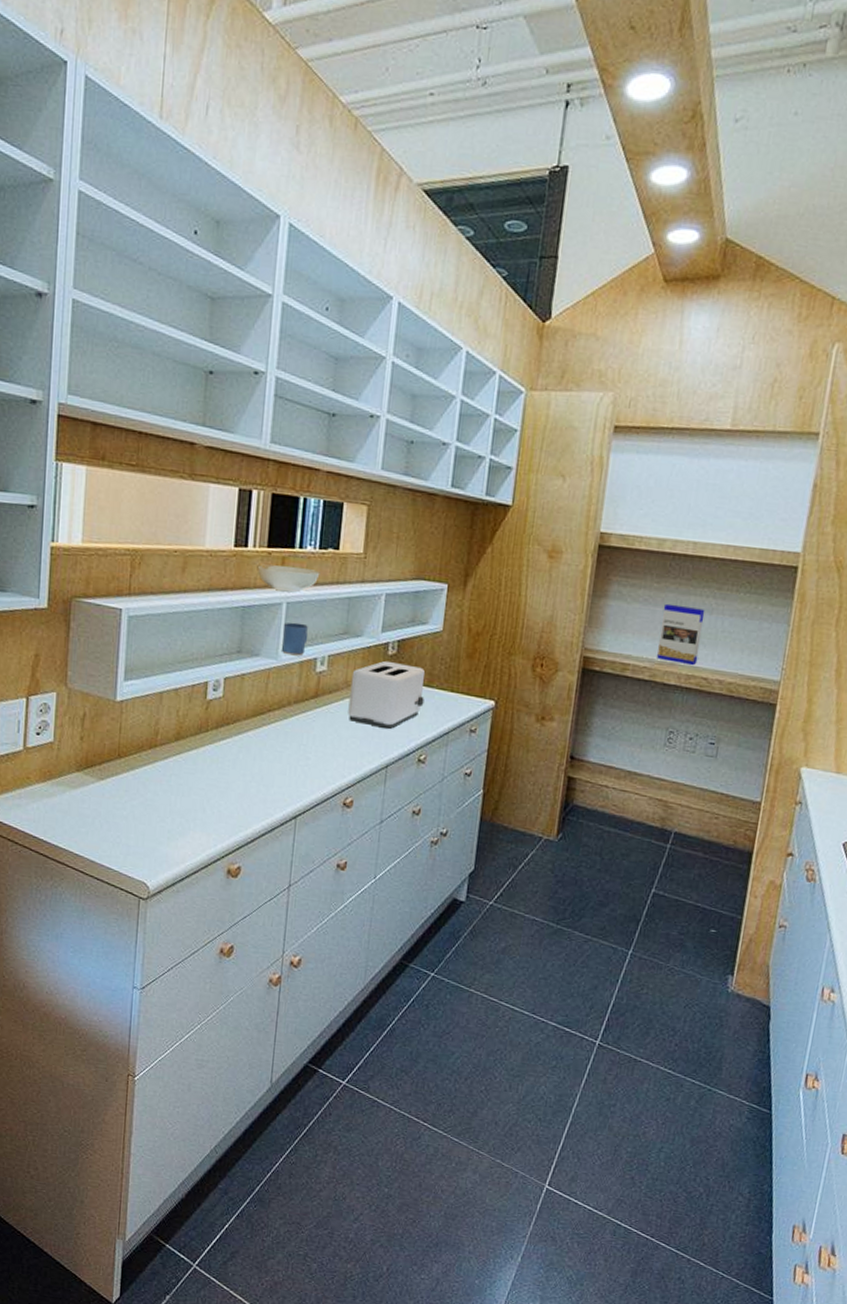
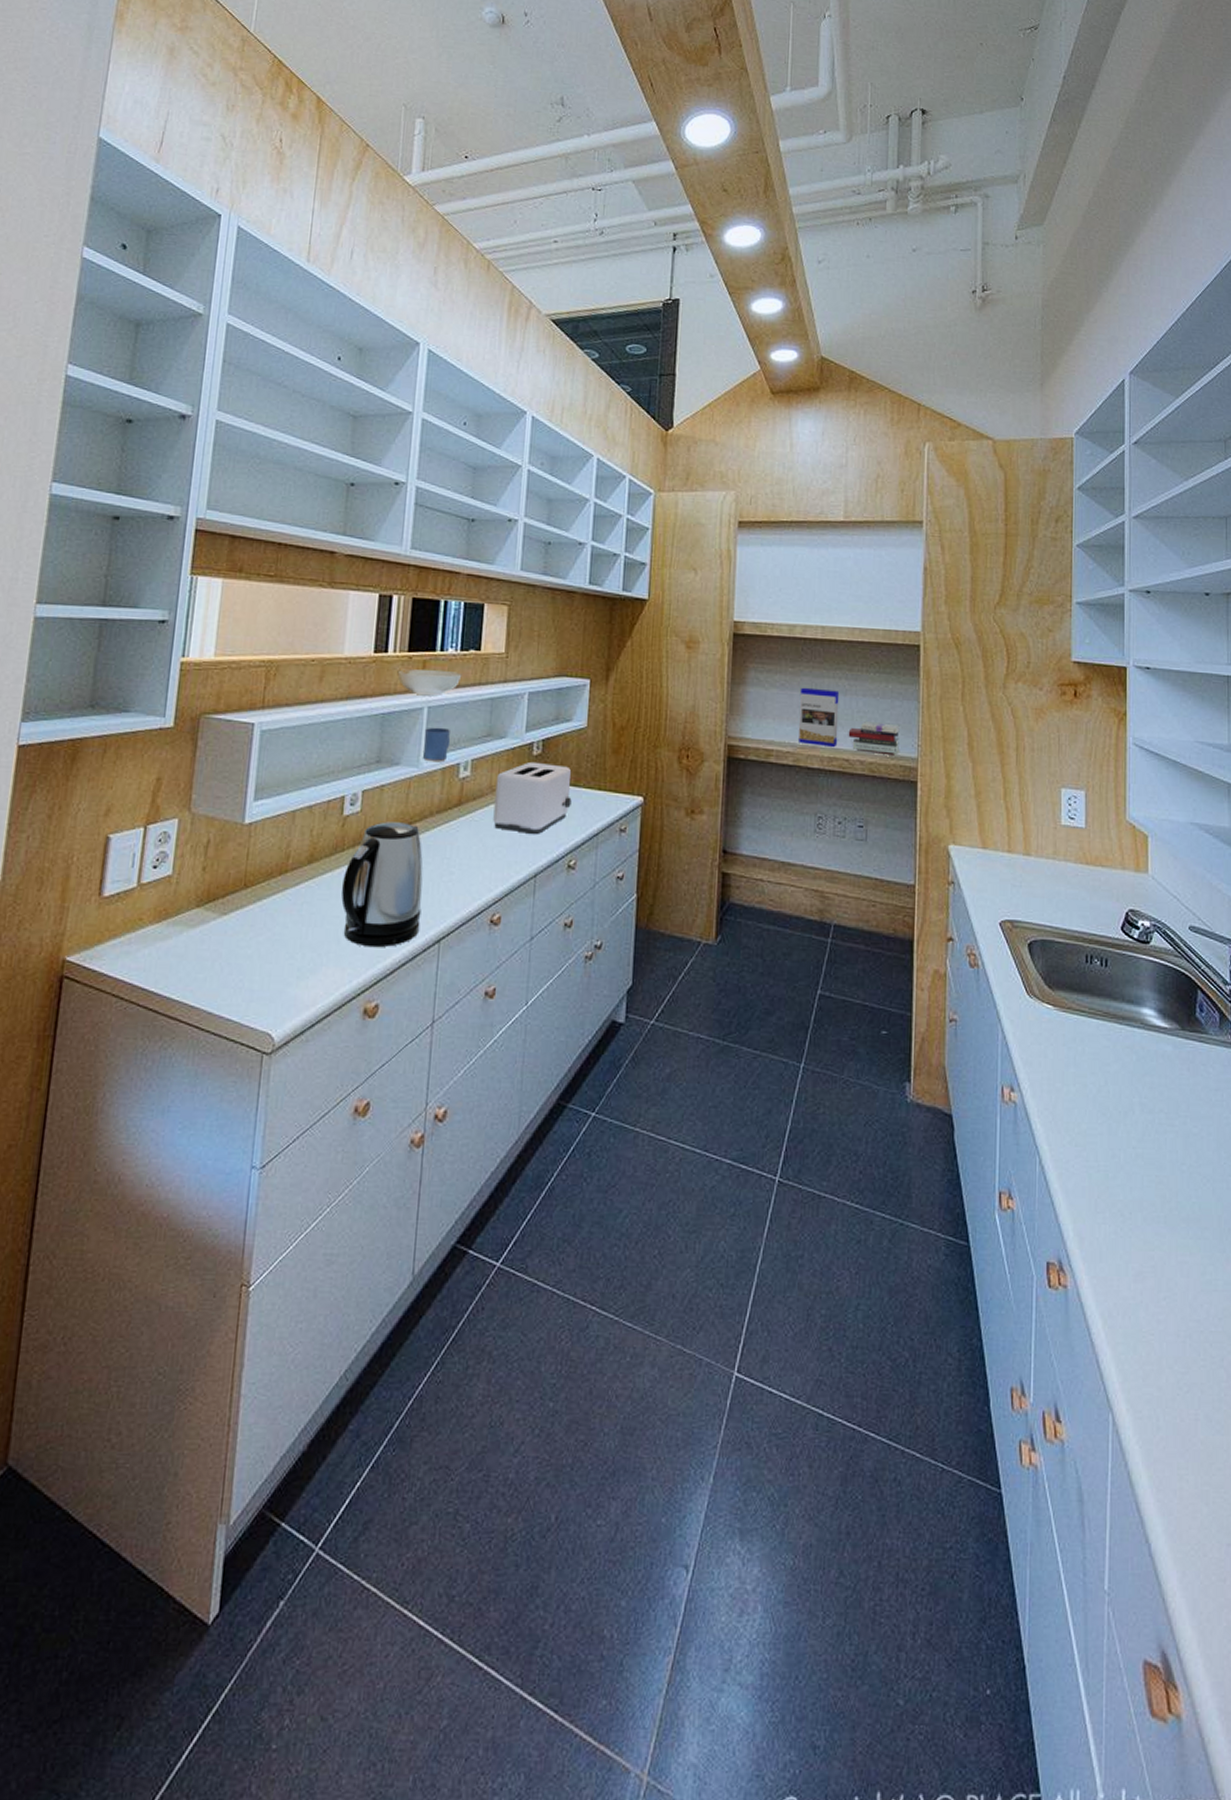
kettle: none [205,707,282,819] -> present [341,822,423,948]
books: none [709,642,765,678] -> present [848,722,900,756]

